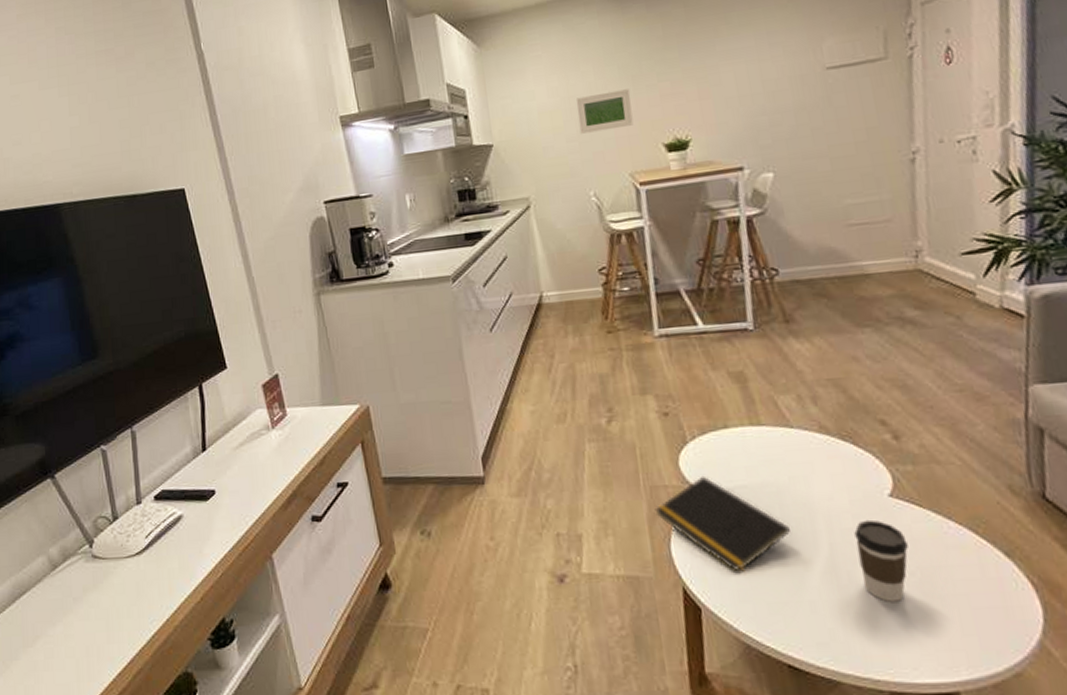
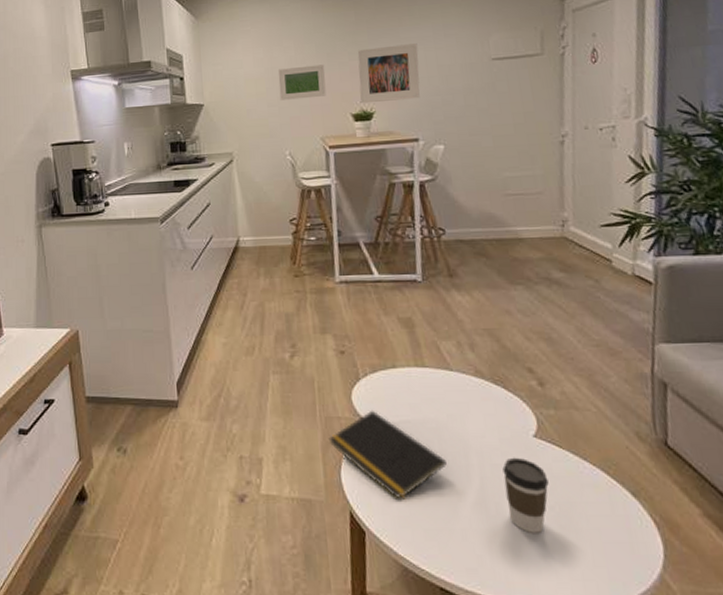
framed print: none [667,56,743,132] -> present [357,43,420,104]

